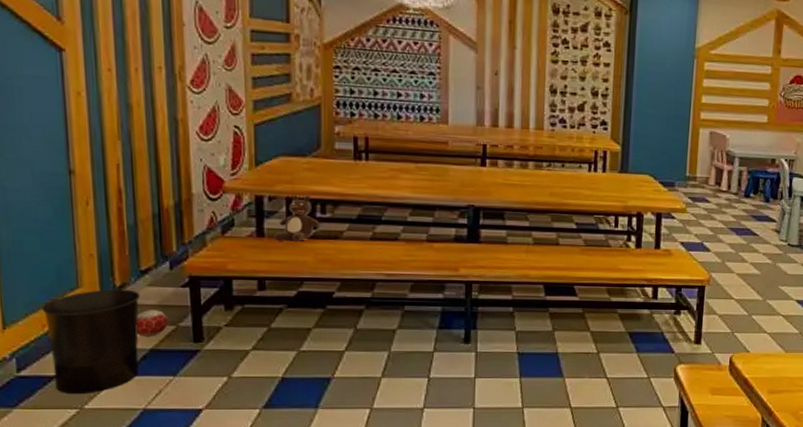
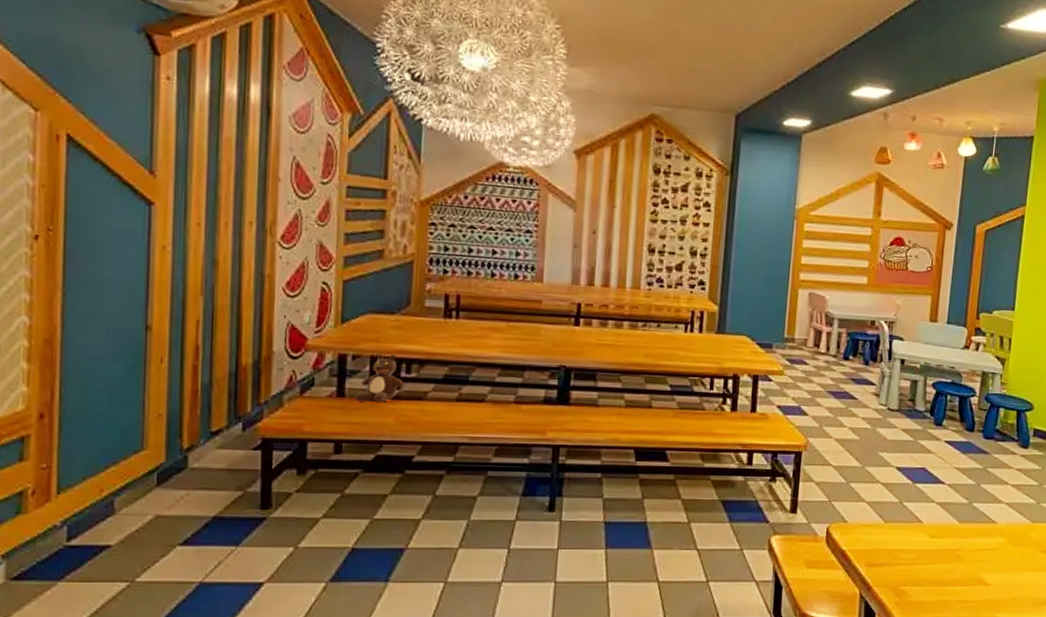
waste bin: present [42,289,140,393] -> none [101,451,208,565]
toy ball: present [135,310,169,337] -> none [199,474,236,503]

